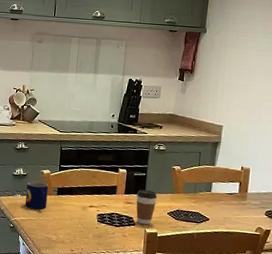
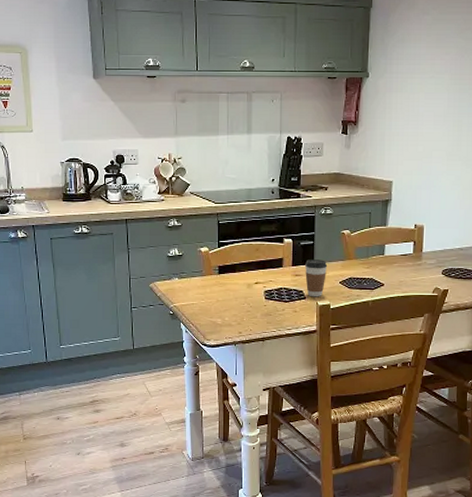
mug: present [25,181,49,210] -> none [183,261,208,293]

